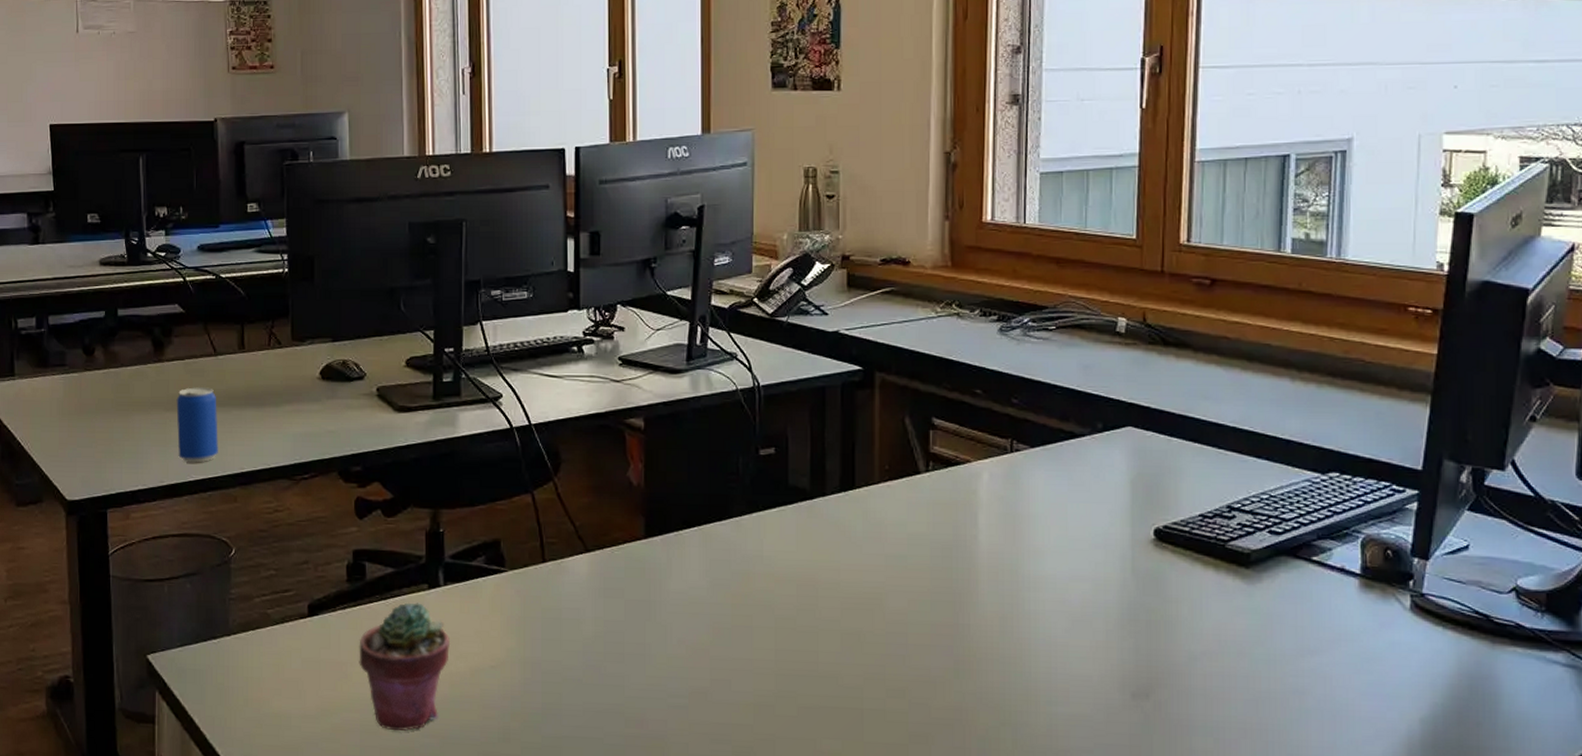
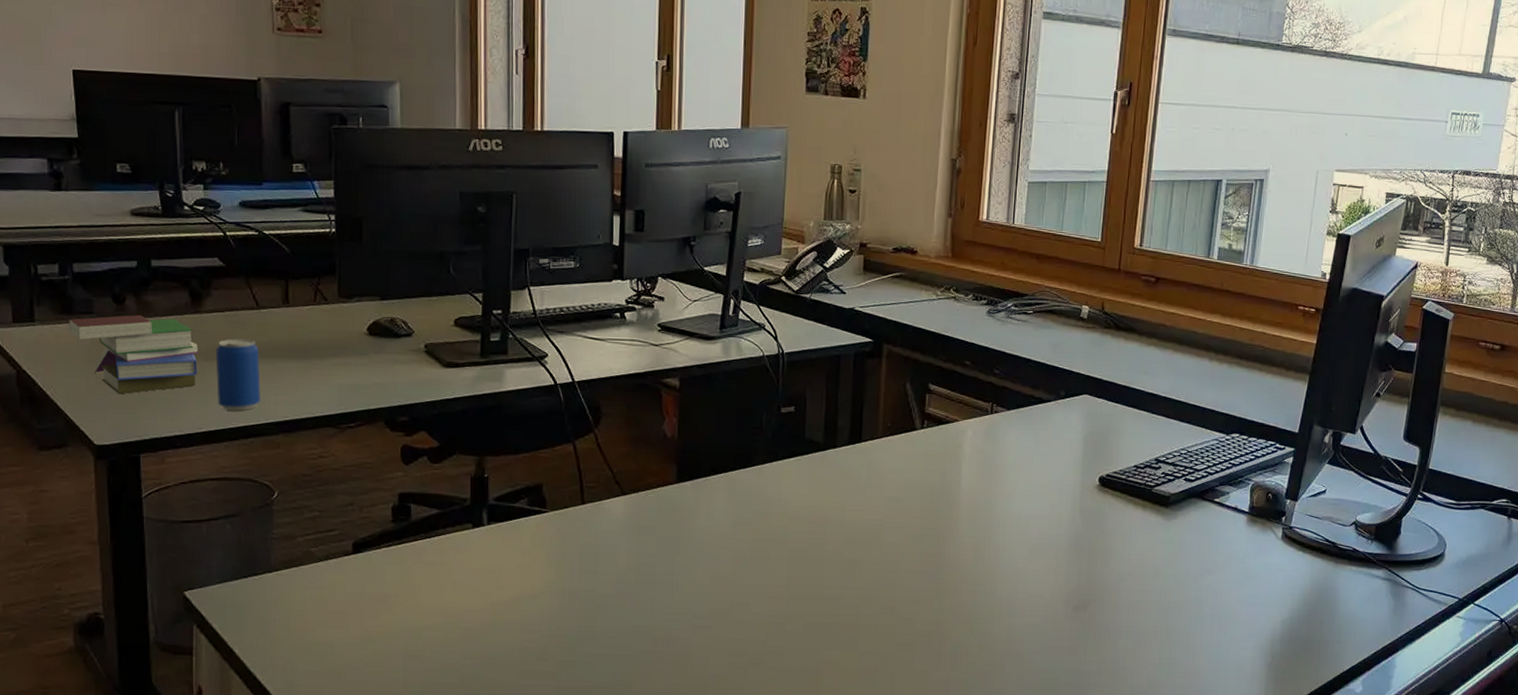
book: none [44,366,161,448] -> present [69,315,199,395]
potted succulent: present [359,602,451,731] -> none [403,540,493,654]

